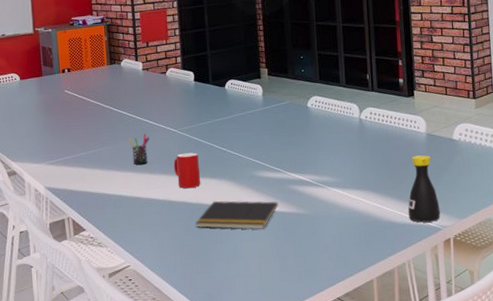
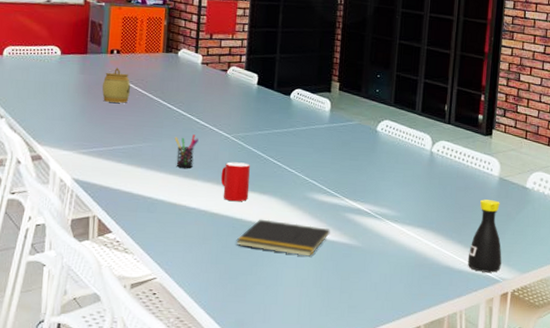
jar: none [59,84,85,116] -> present [102,67,131,103]

